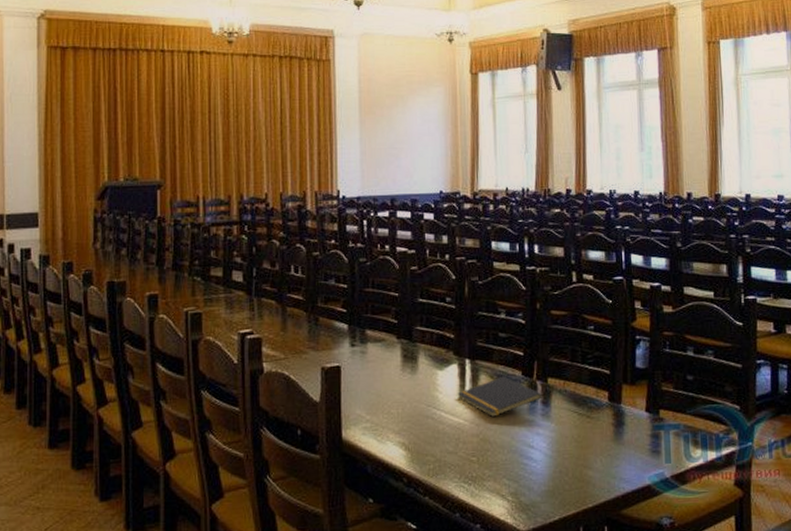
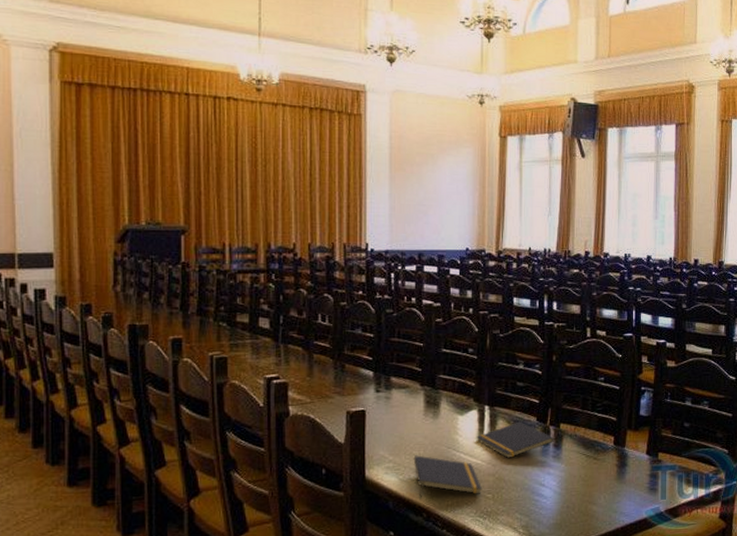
notepad: none [391,414,467,463] -> present [413,455,483,499]

